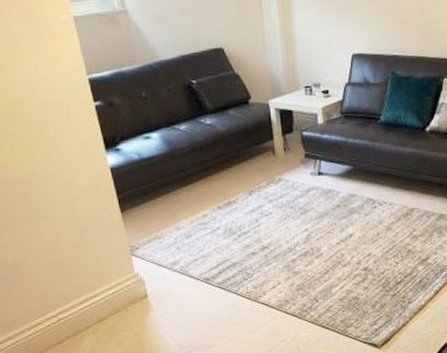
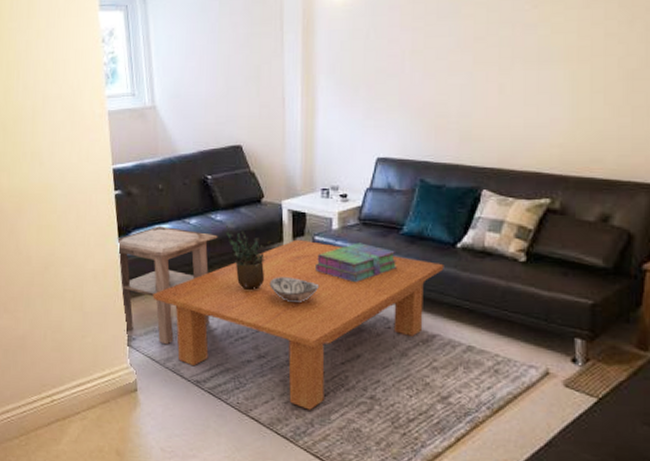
side table: none [104,134,212,250] -> present [117,225,218,345]
coffee table: none [151,136,417,288] -> present [153,239,444,410]
potted plant: none [216,129,263,188] -> present [225,226,272,290]
decorative bowl: none [265,172,312,196] -> present [269,277,320,304]
stack of books: none [306,134,378,171] -> present [316,243,398,283]

